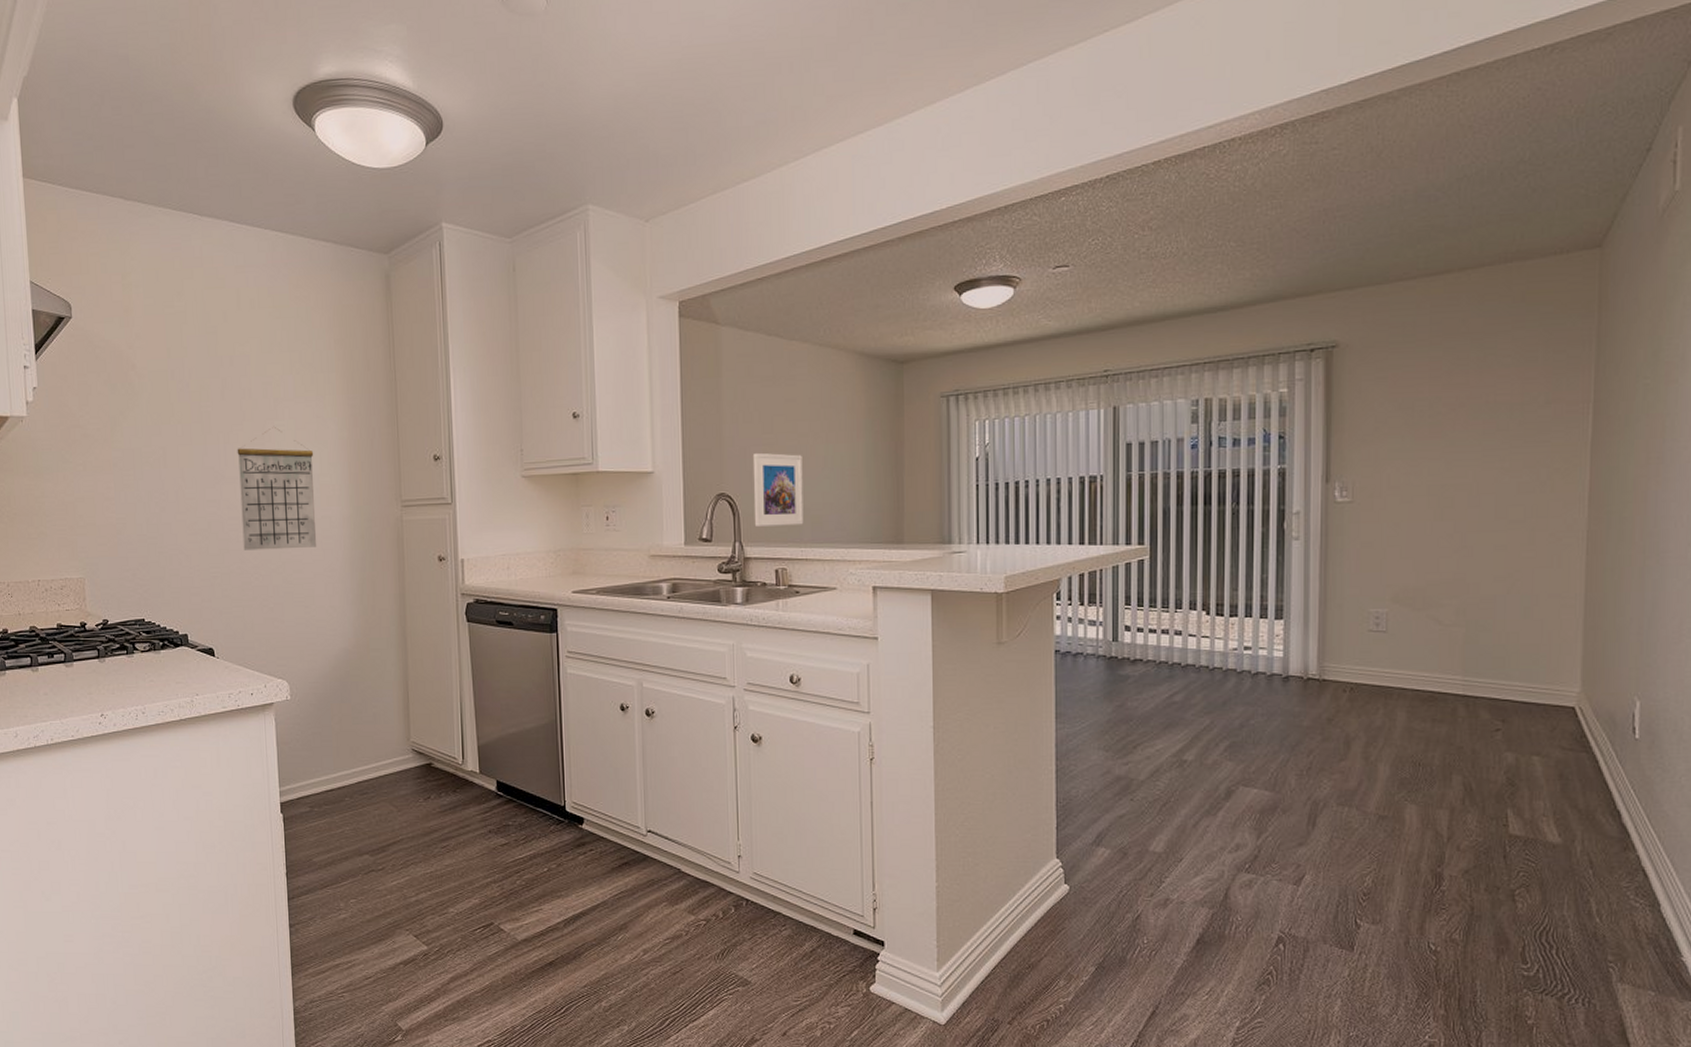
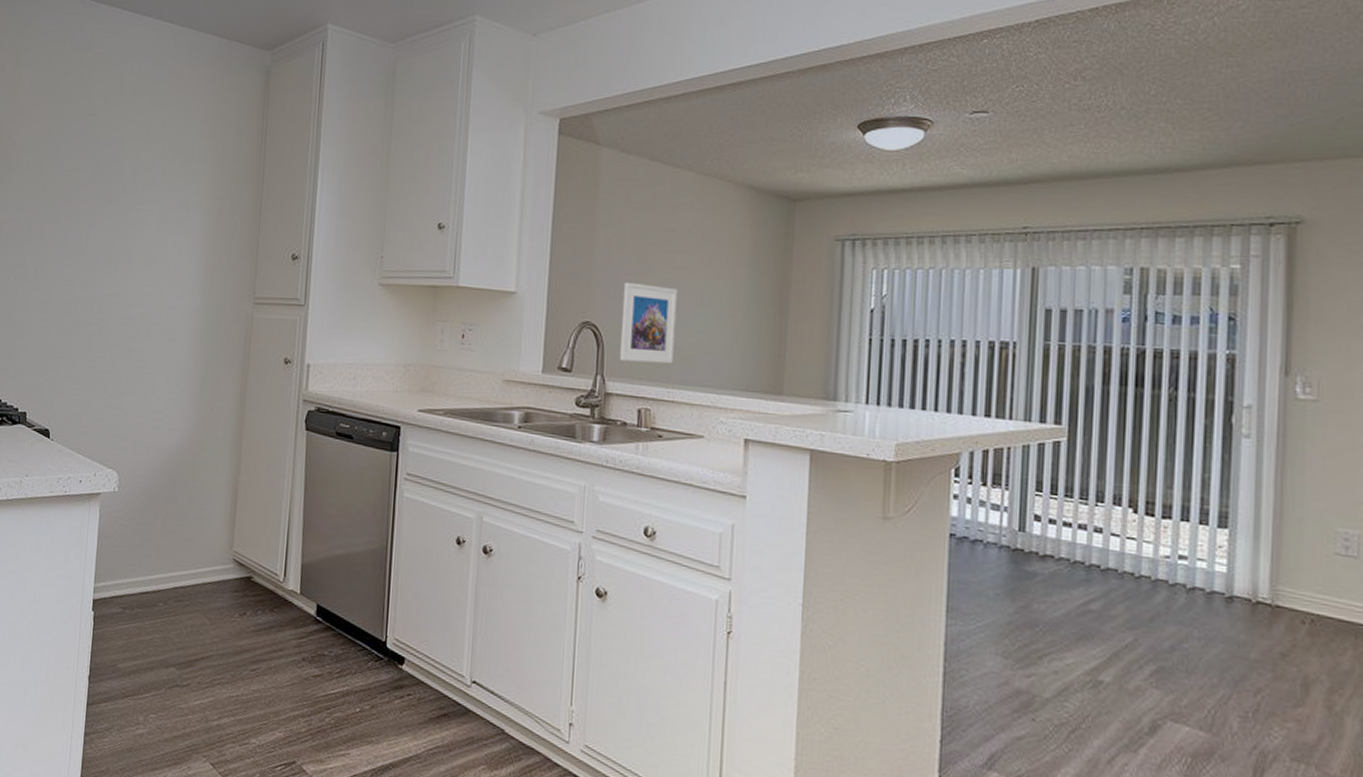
calendar: present [237,427,317,550] -> none [92,212,174,337]

